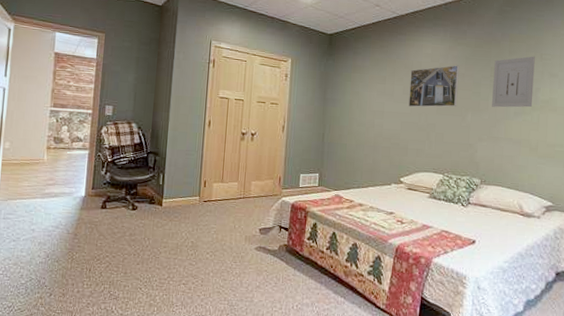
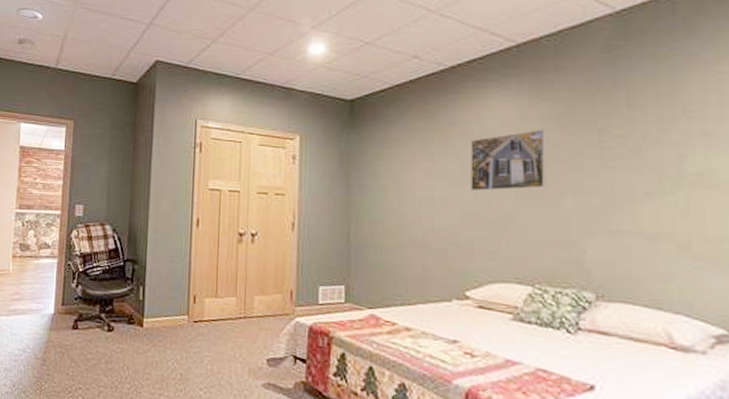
wall art: present [492,56,535,108] -> none [603,108,676,187]

